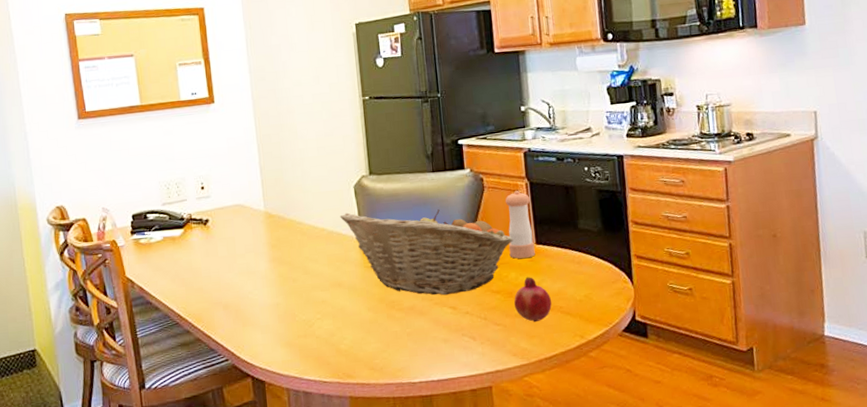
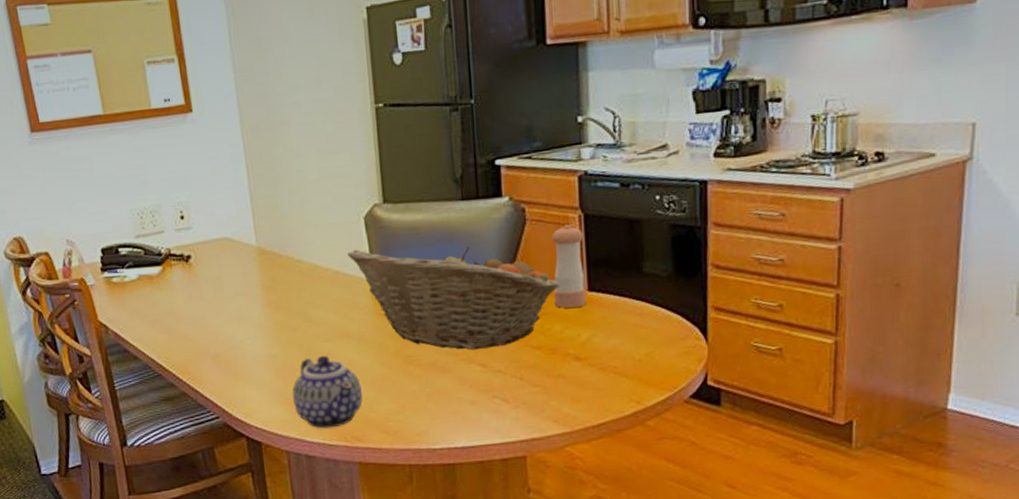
teapot: none [293,302,353,367] -> present [292,355,363,429]
fruit: present [514,277,552,323] -> none [557,330,603,385]

